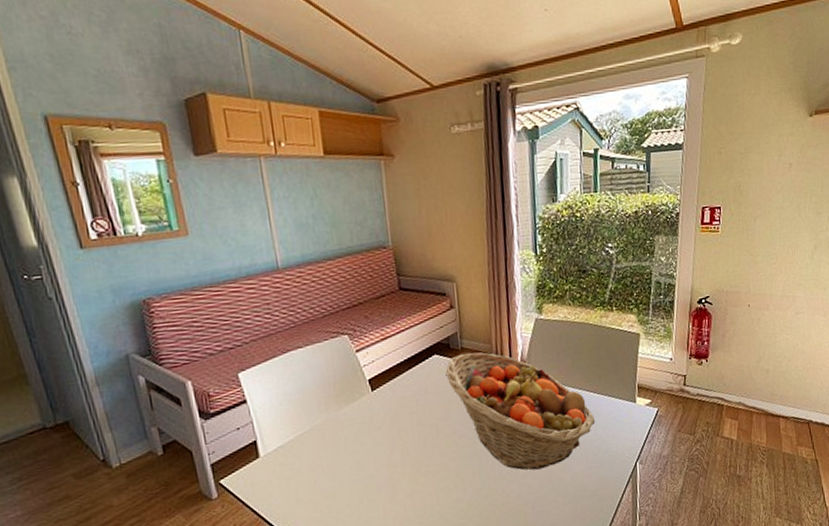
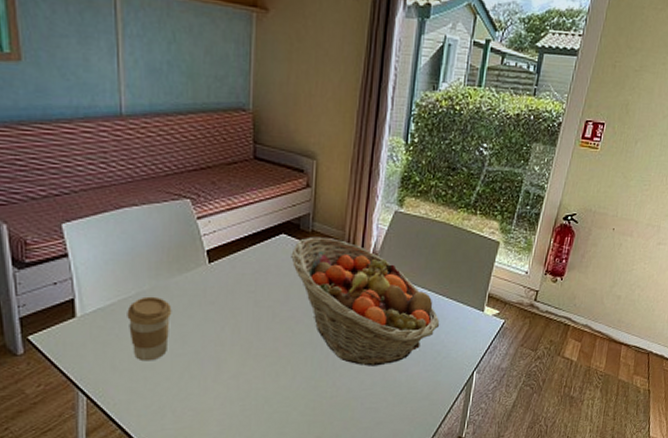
coffee cup: none [304,429,345,492] -> present [127,296,172,362]

